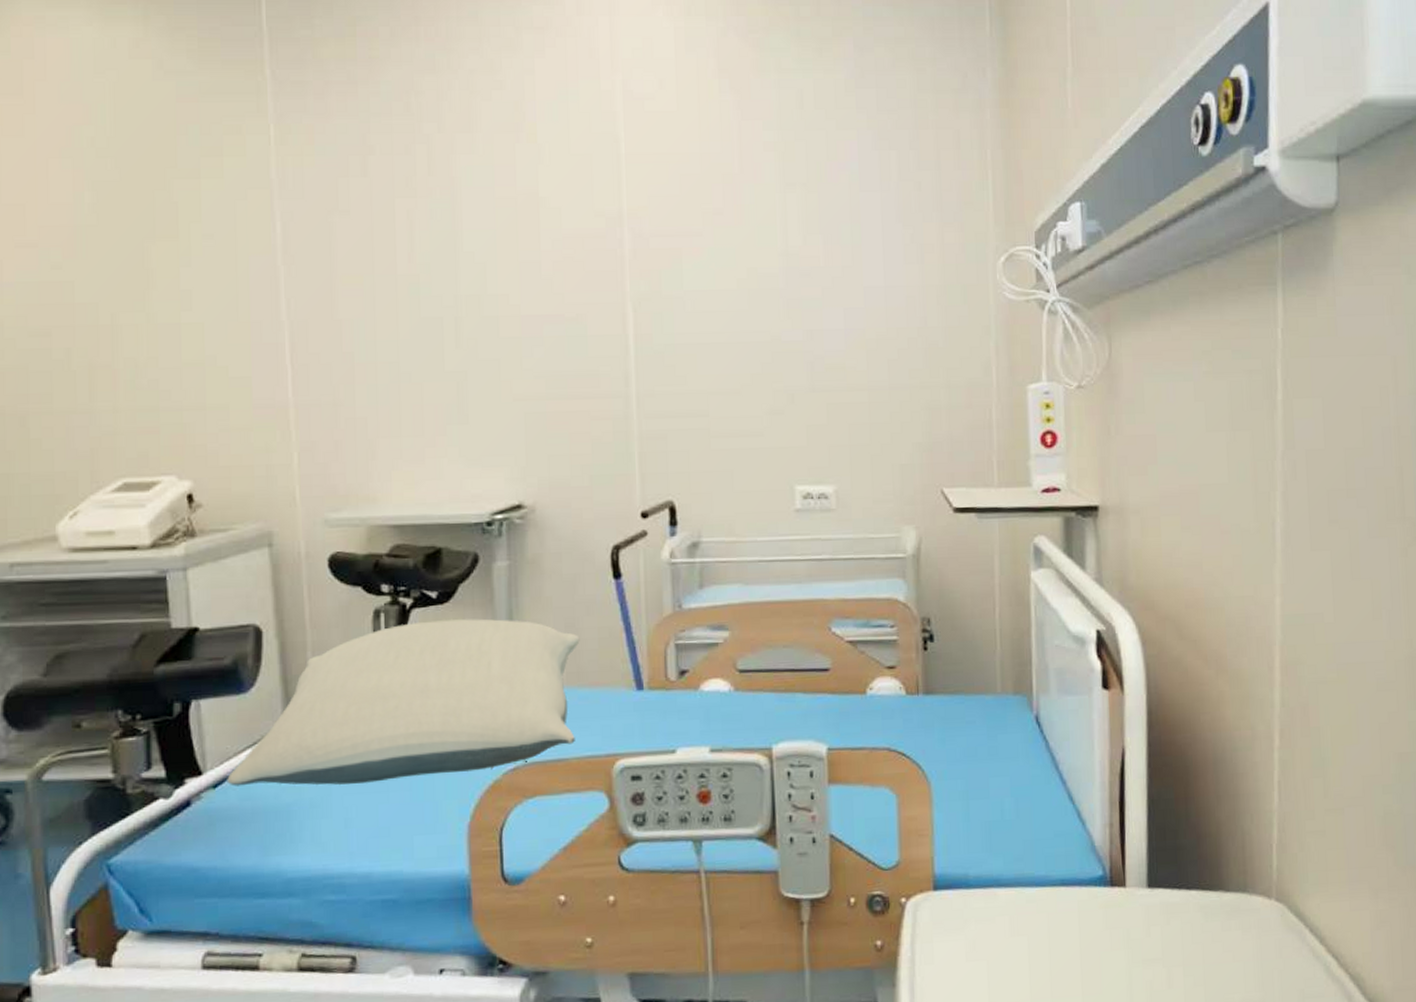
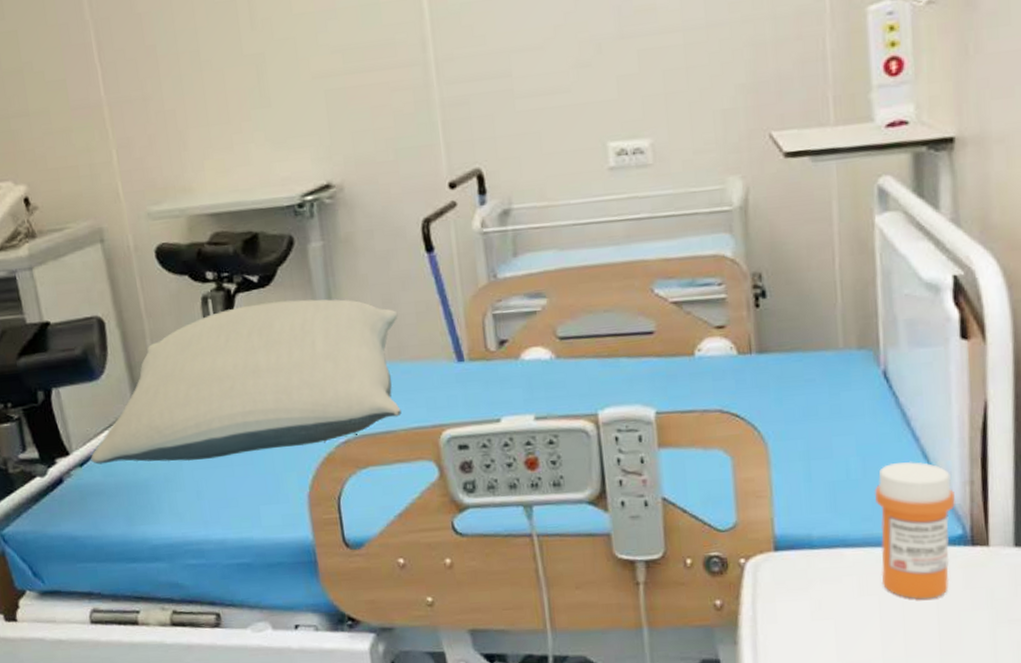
medicine bottle: none [1025,803,1098,939] -> present [874,461,956,599]

